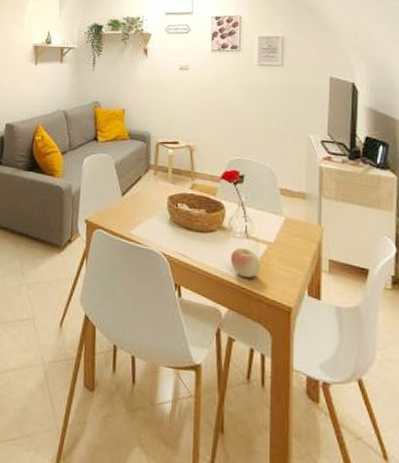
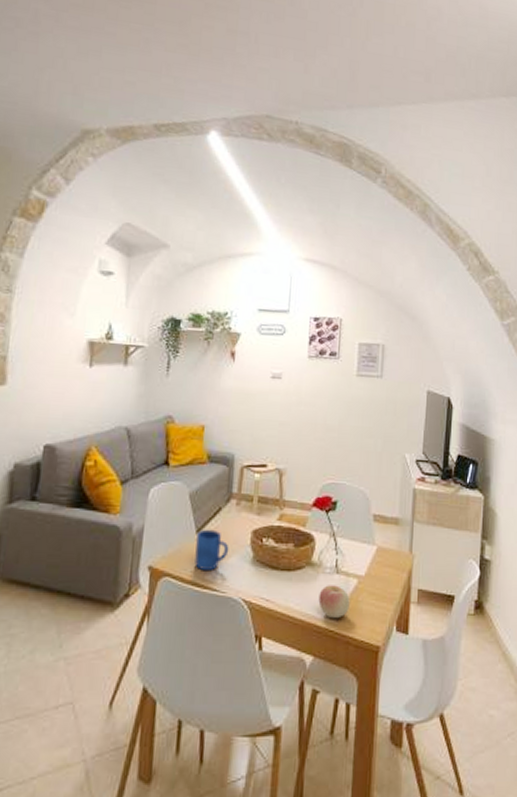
mug: none [121,193,150,228] -> present [195,529,229,572]

